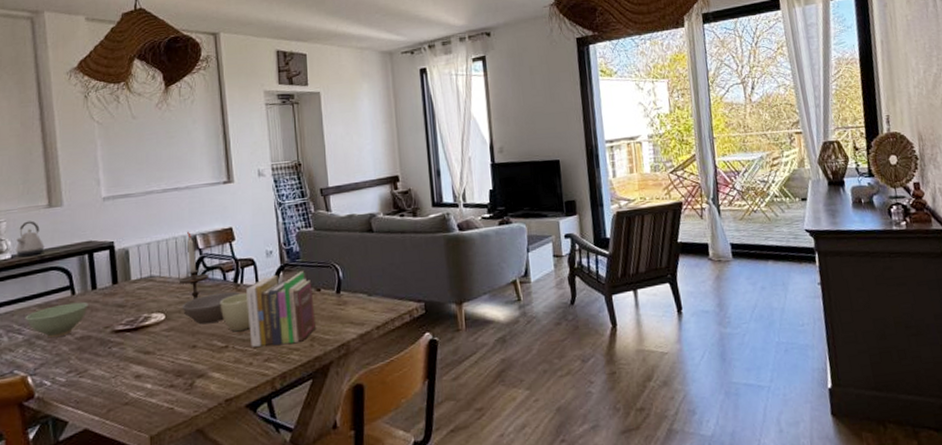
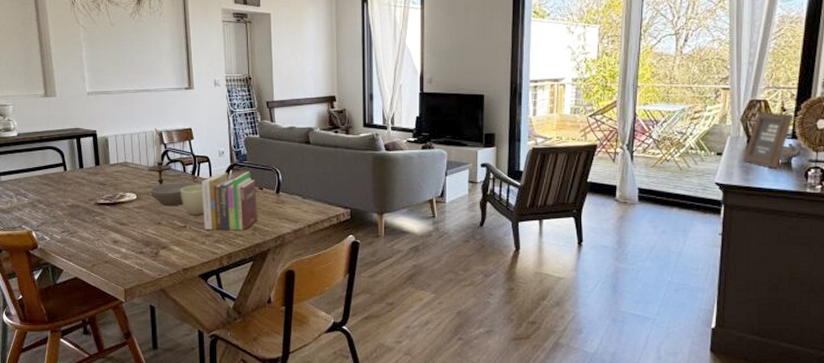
kettle: present [15,221,45,257] -> none [20,106,43,136]
bowl: present [25,302,88,339] -> none [29,177,77,204]
picture frame: none [827,152,867,209] -> present [743,112,794,169]

